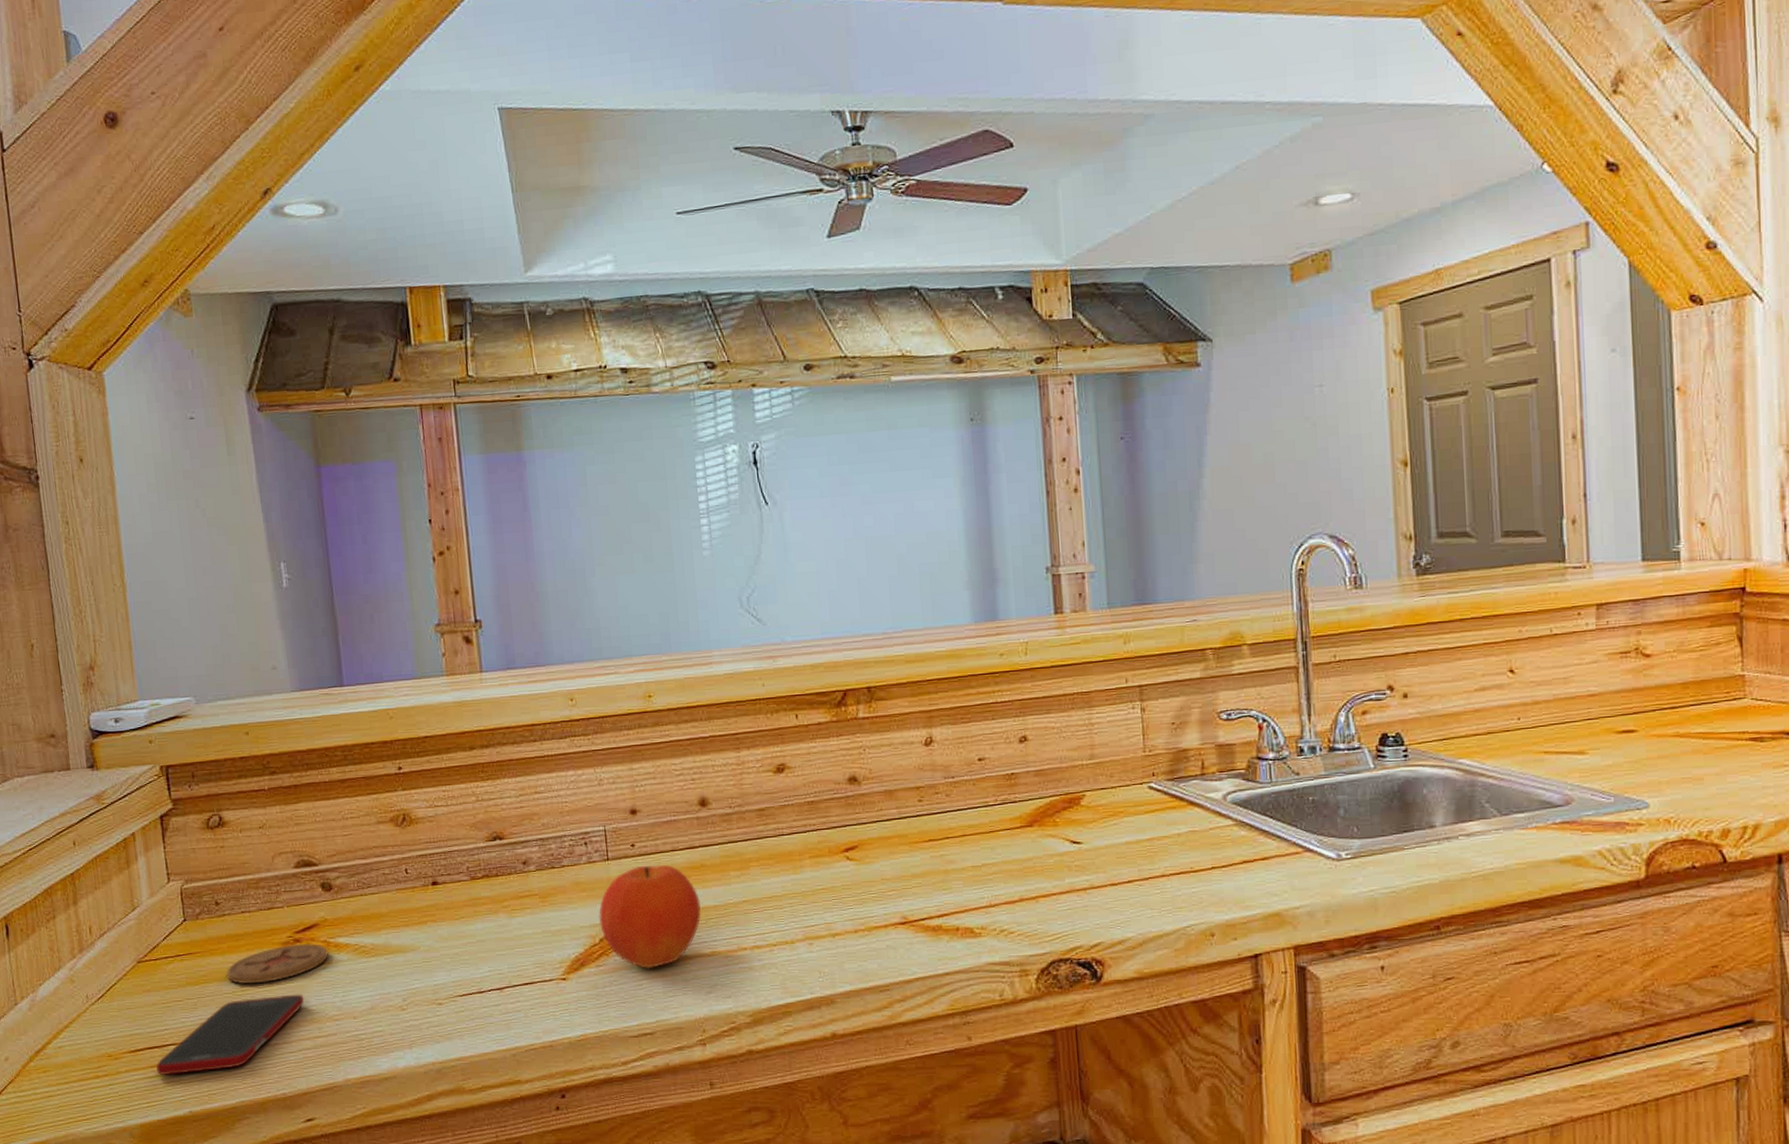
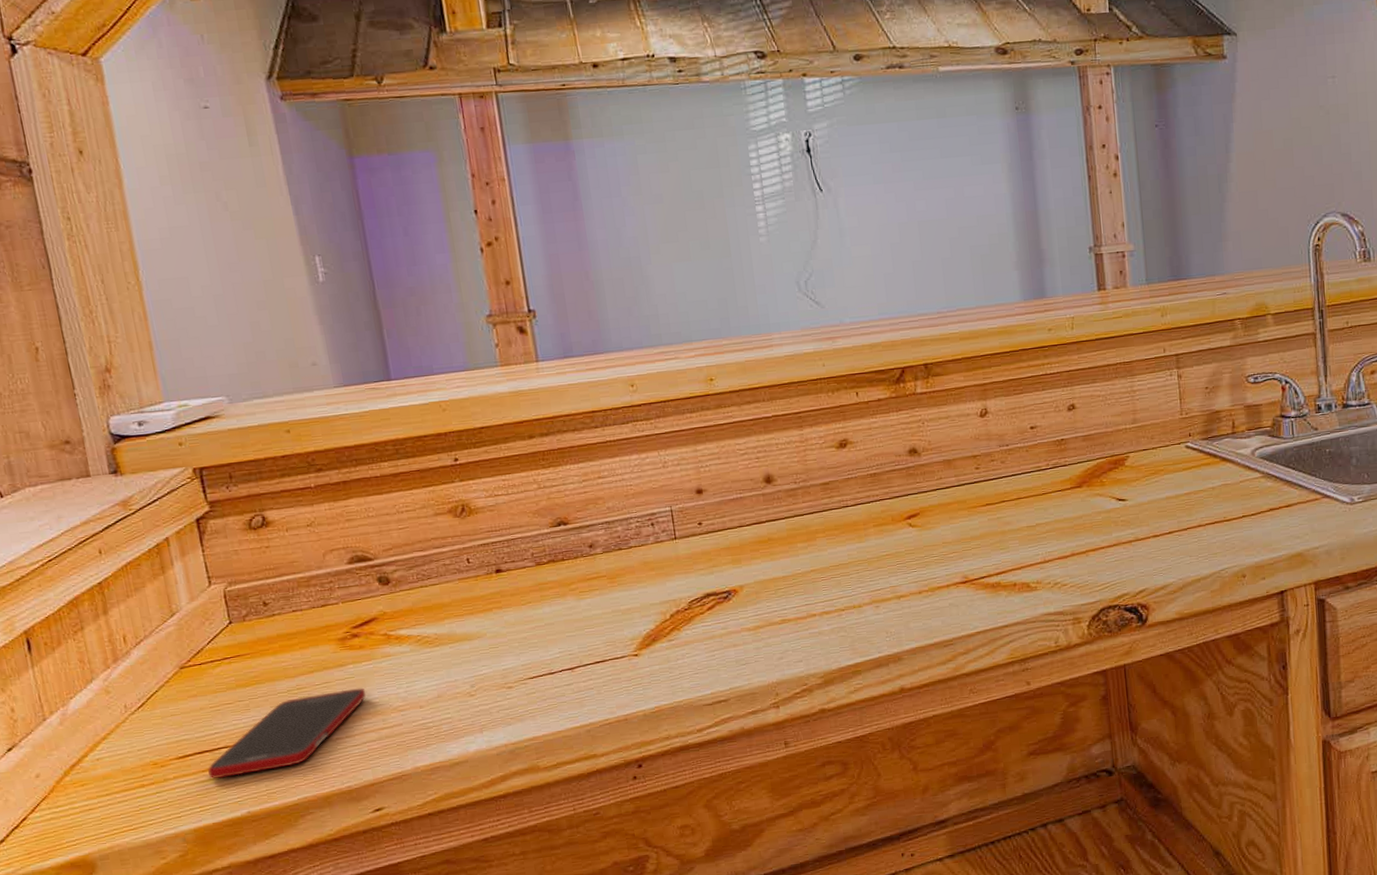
coaster: present [226,943,328,985] -> none [279,637,390,683]
fruit: present [599,864,701,970] -> none [668,540,770,641]

